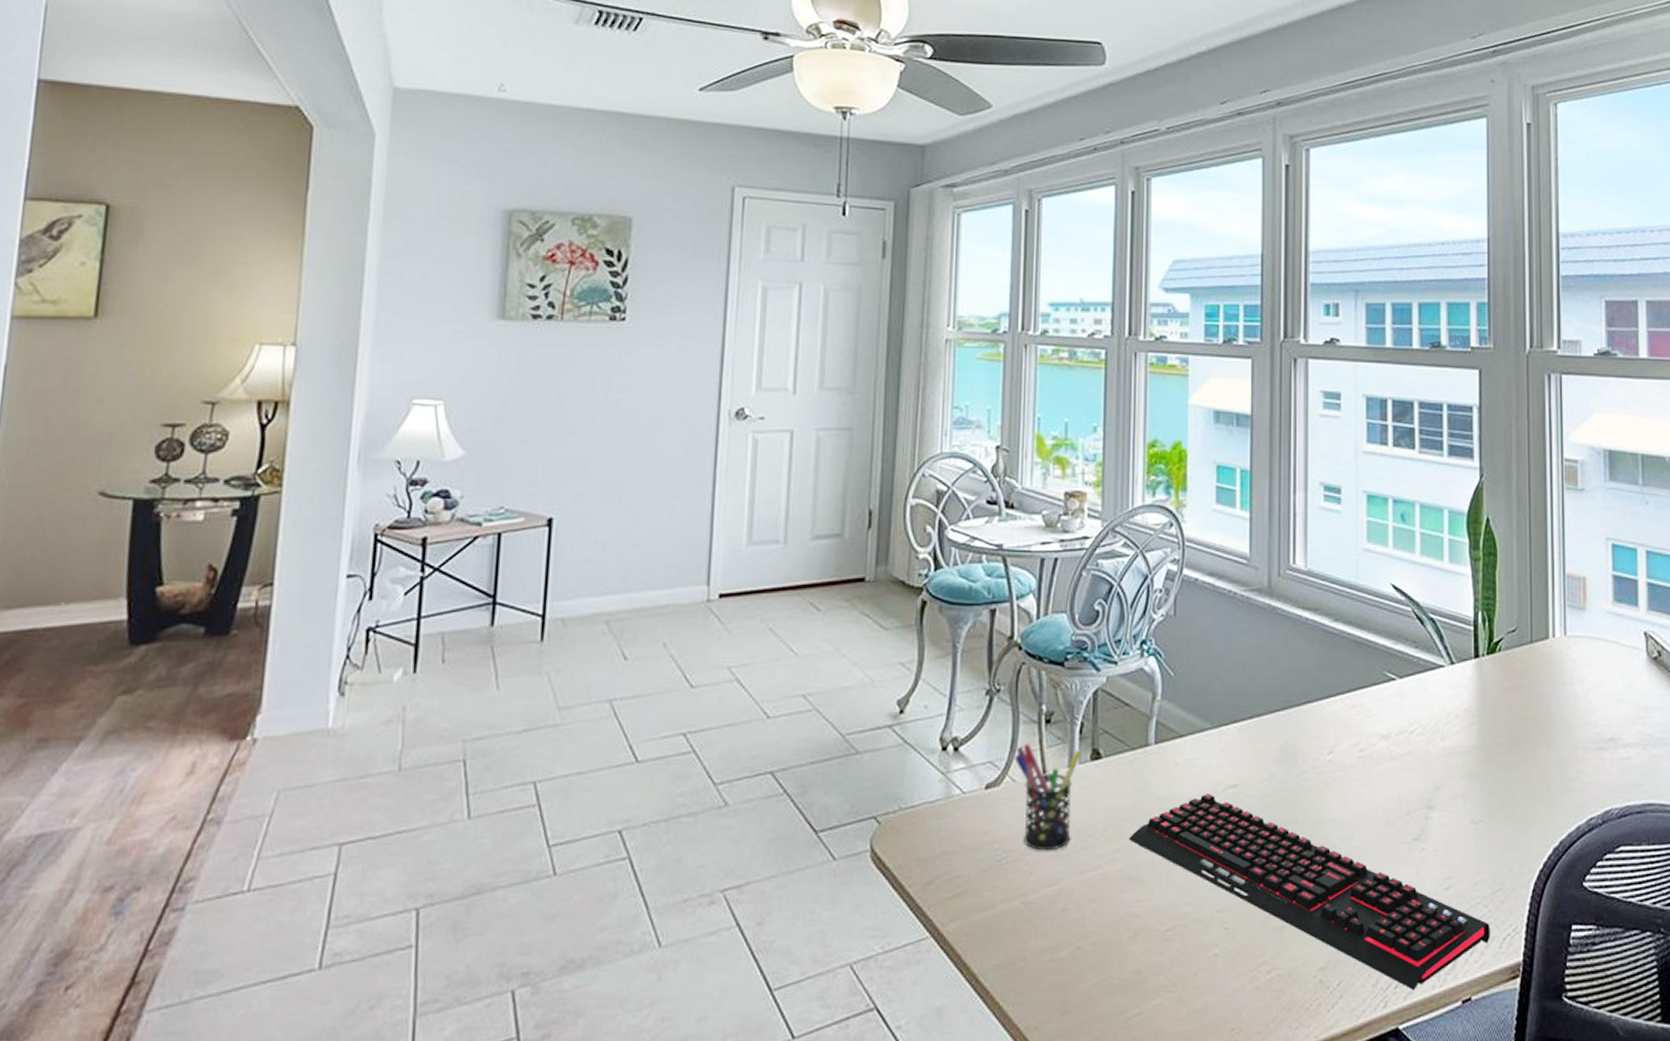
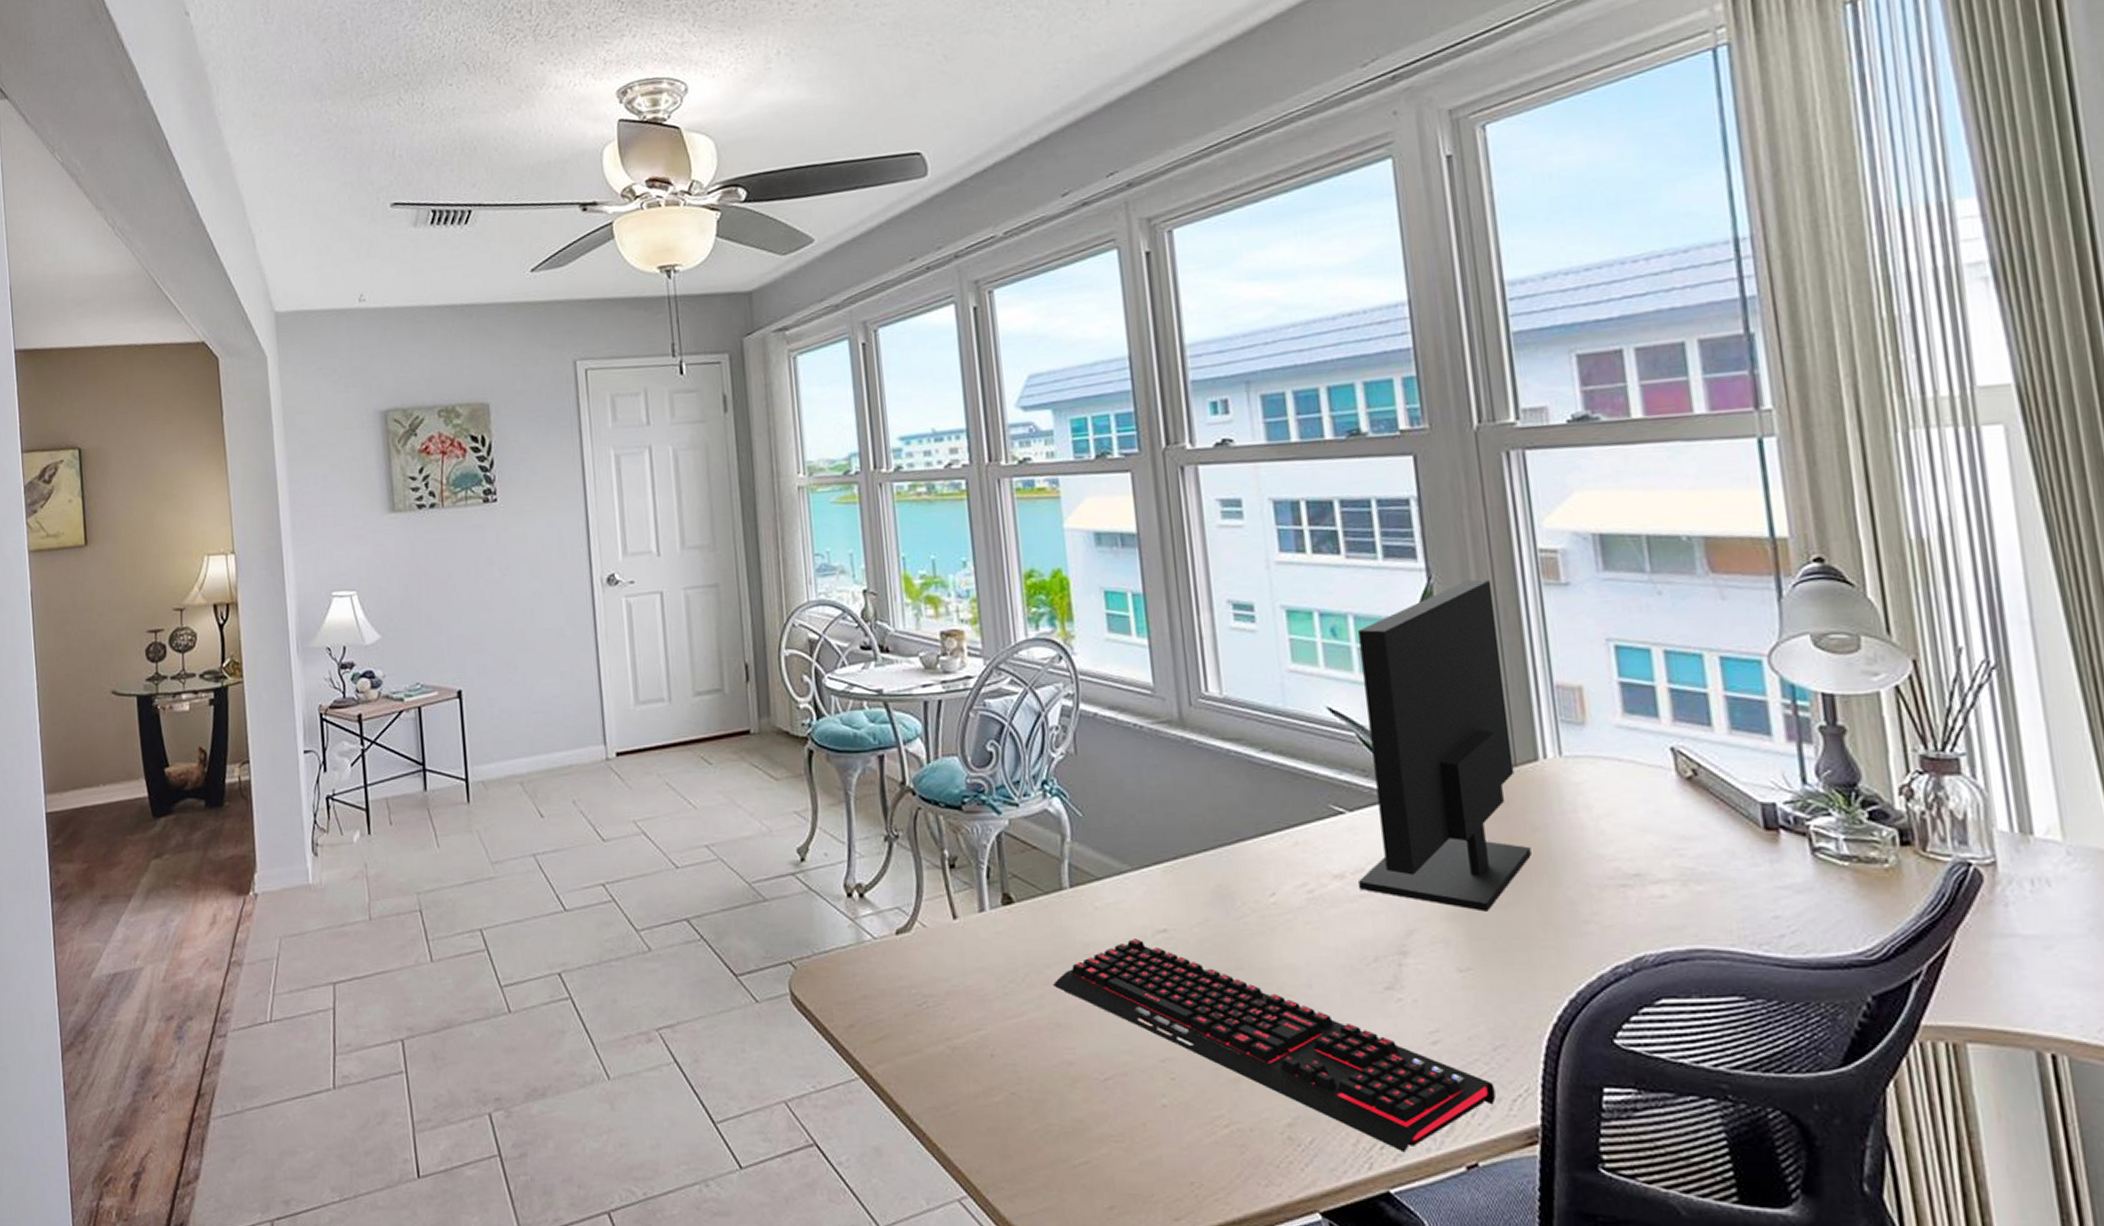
pen holder: present [1014,743,1083,851] -> none [921,888,993,996]
monitor: none [1400,480,1536,770] -> present [1357,579,1532,912]

